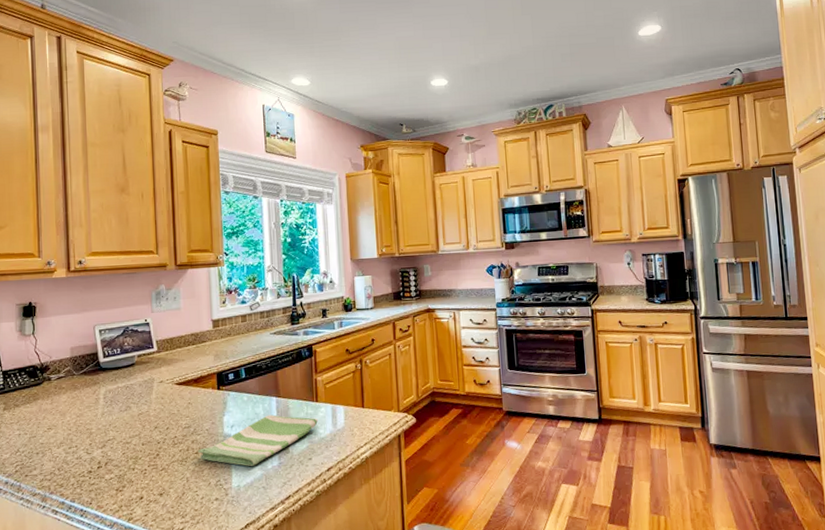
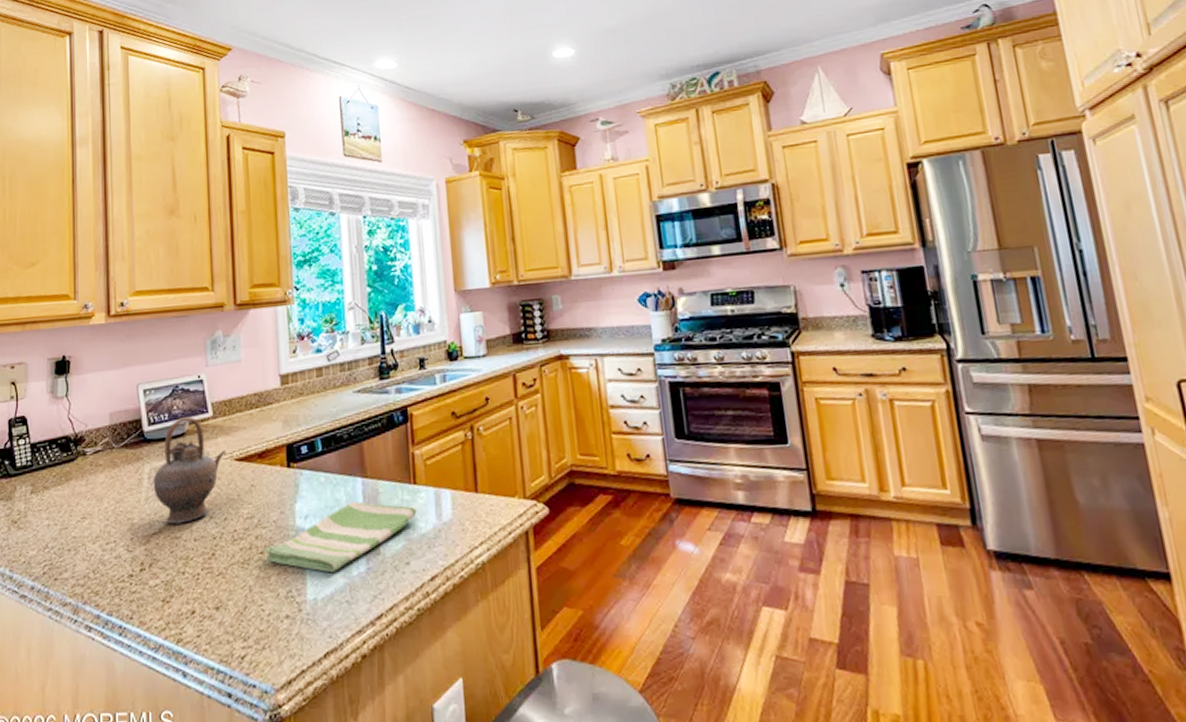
teapot: none [108,350,169,433] -> present [153,416,227,524]

